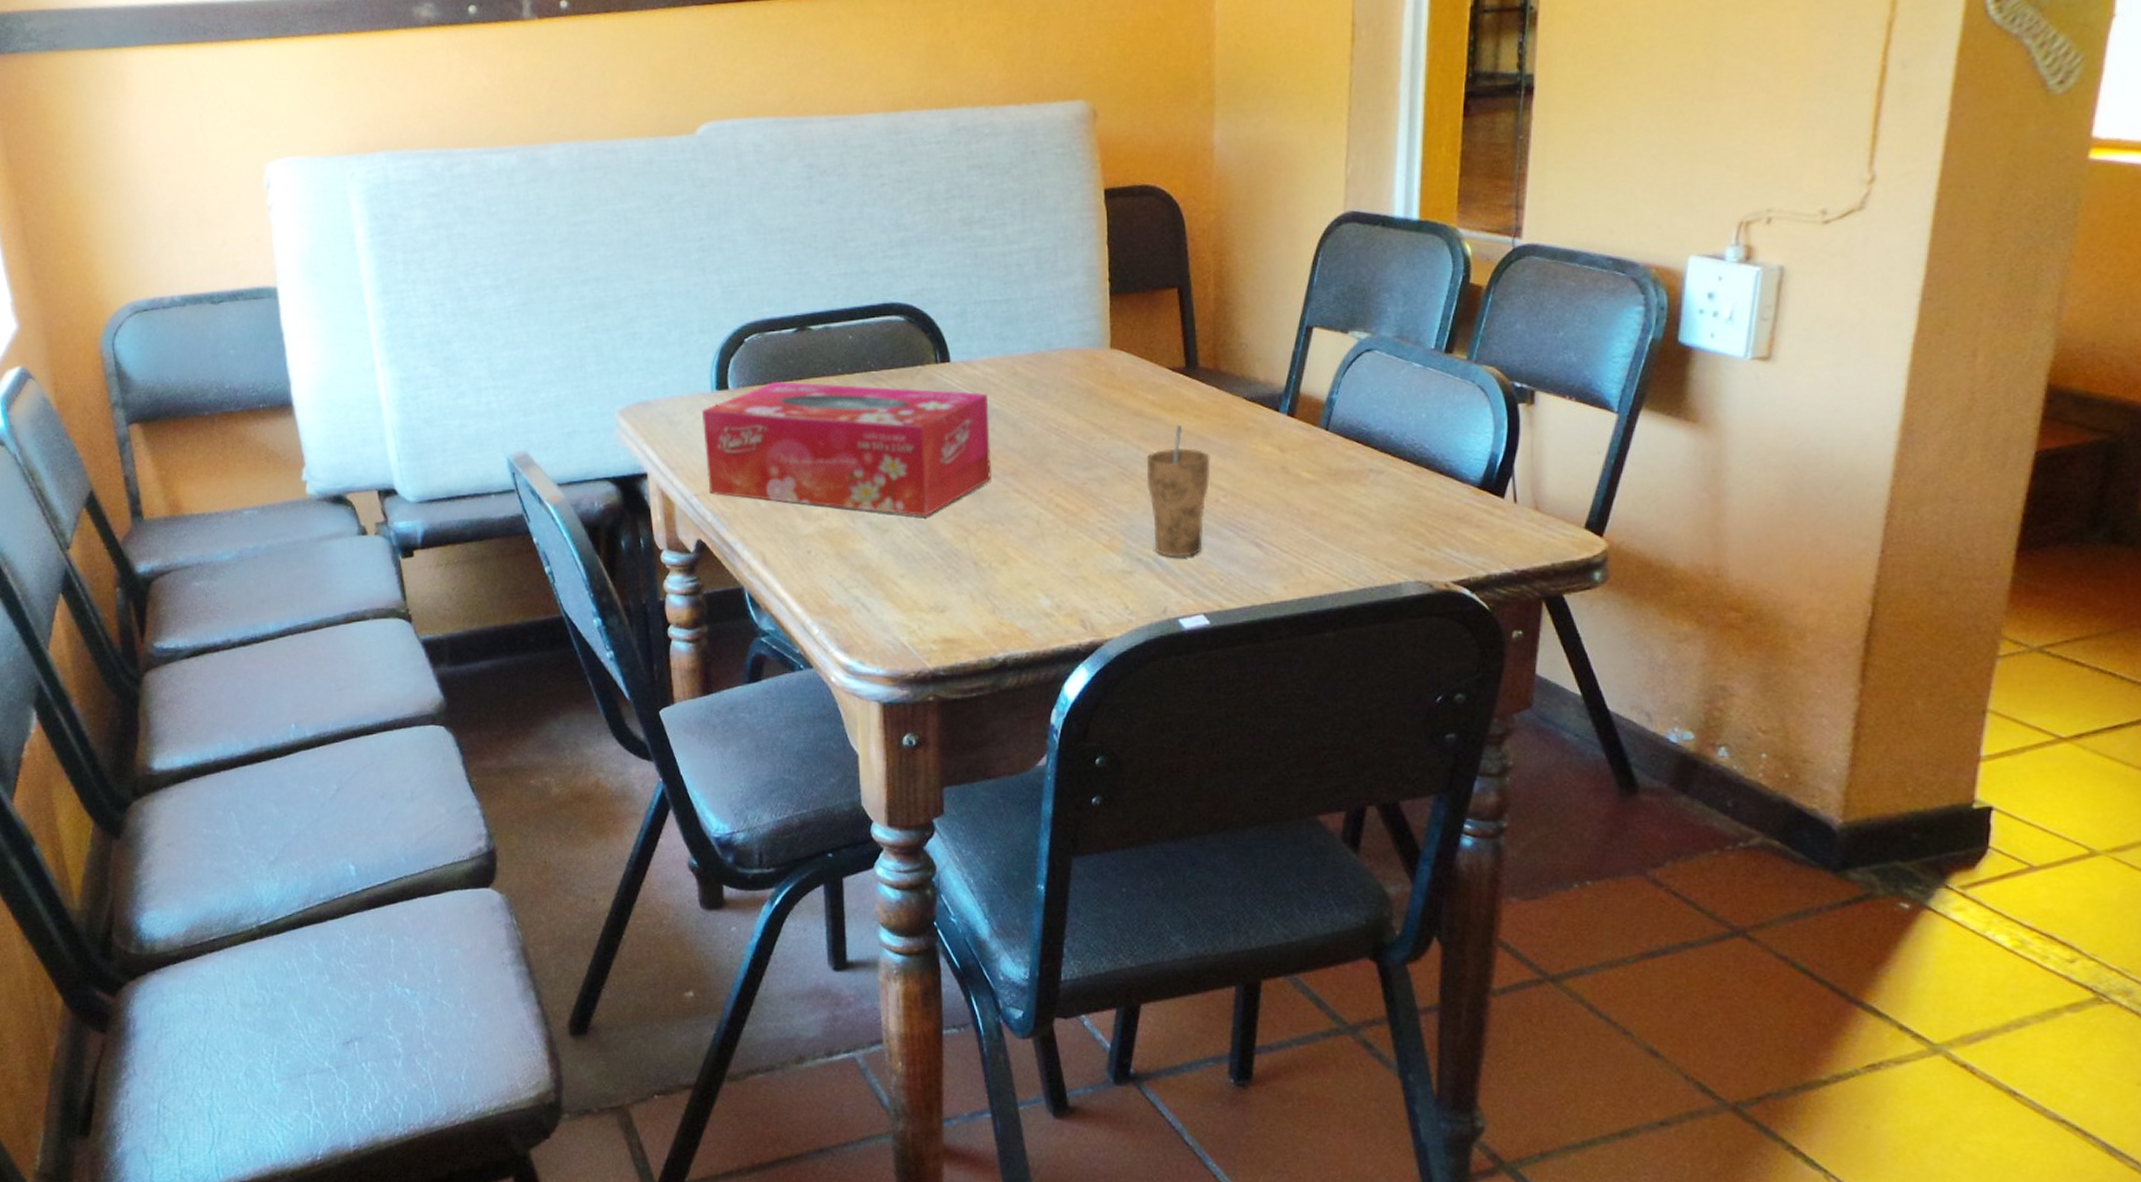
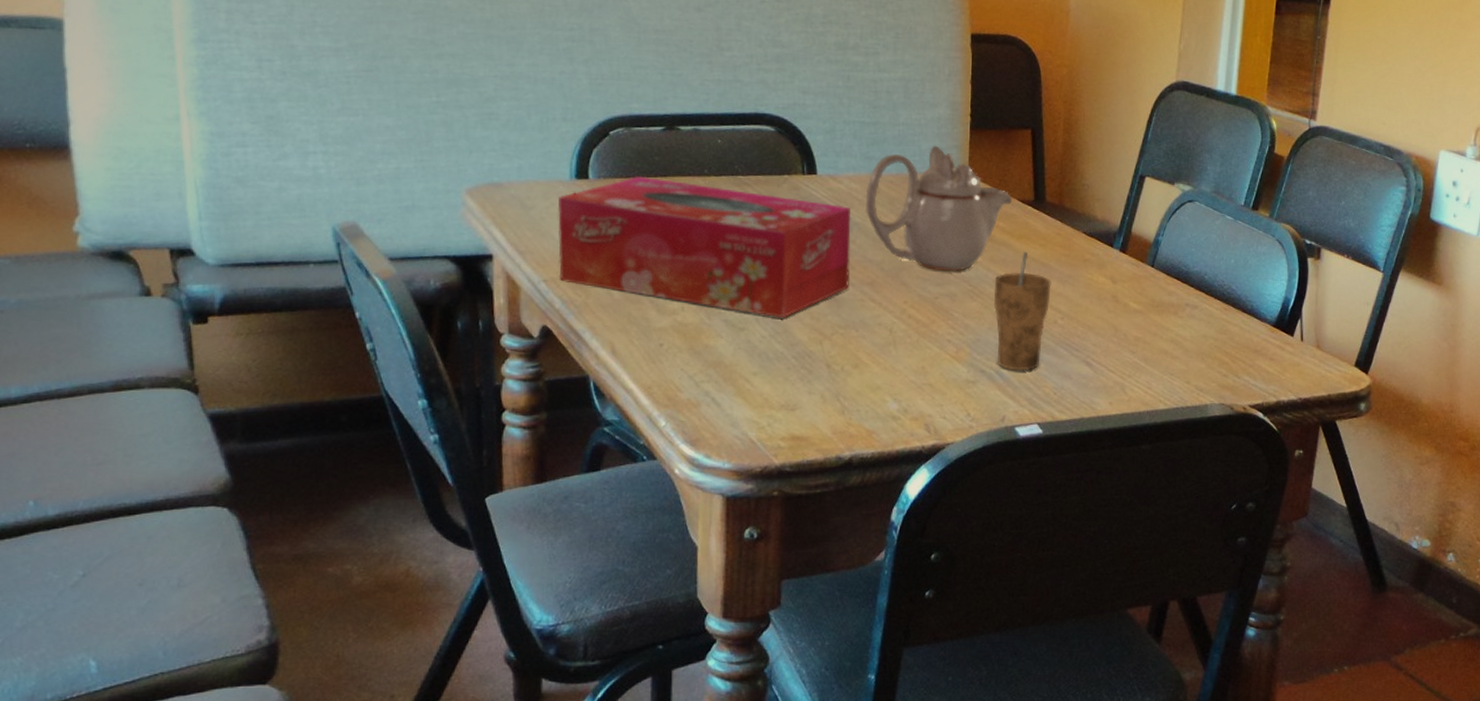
teapot: none [1002,317,1162,454] -> present [865,145,1013,272]

